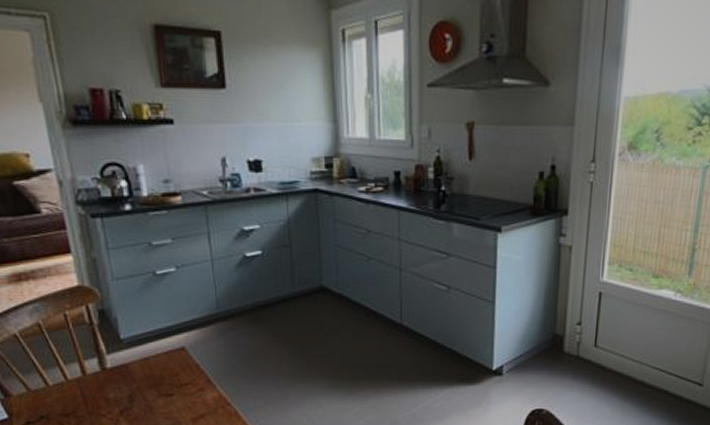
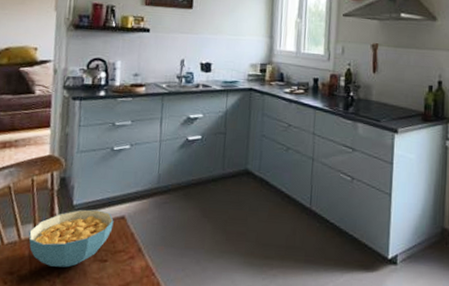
cereal bowl: none [76,343,173,405] -> present [28,209,114,268]

